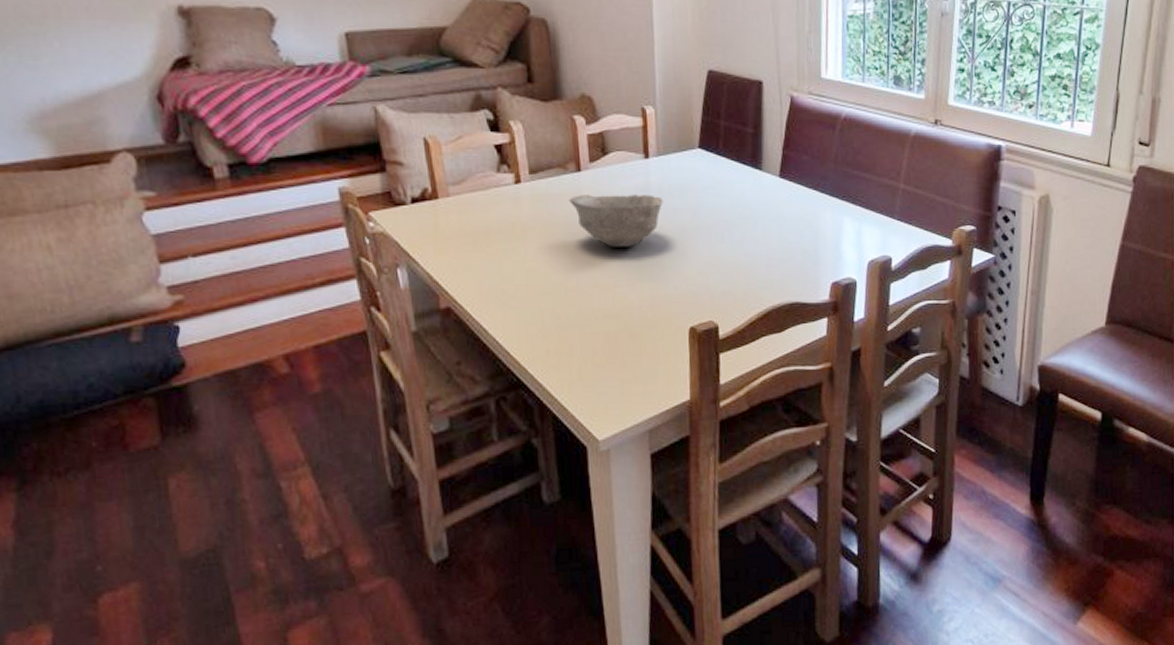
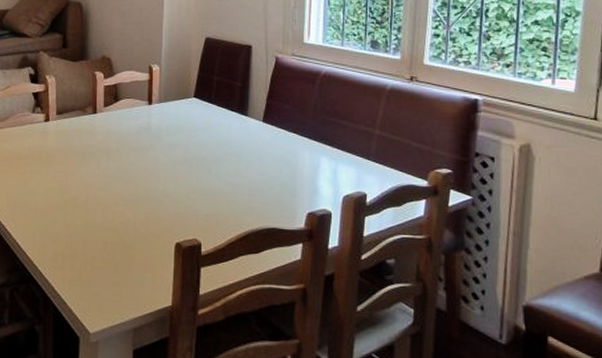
bowl: present [568,194,664,247] -> none [84,131,161,174]

